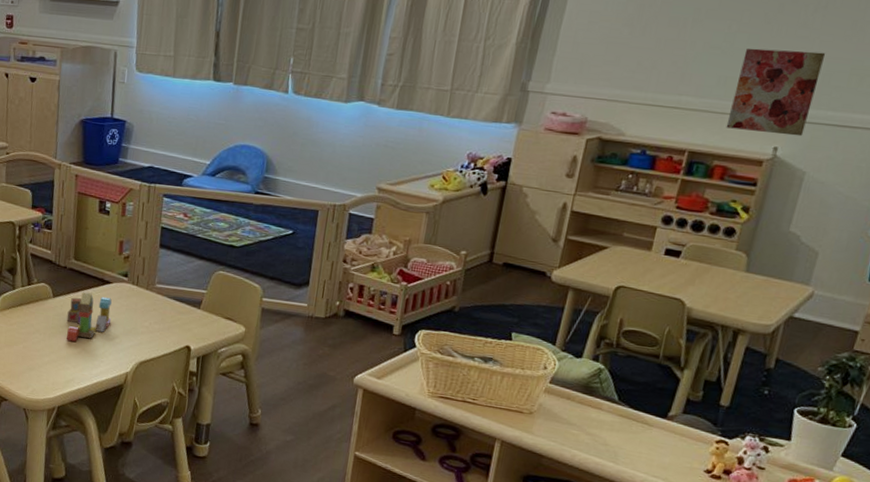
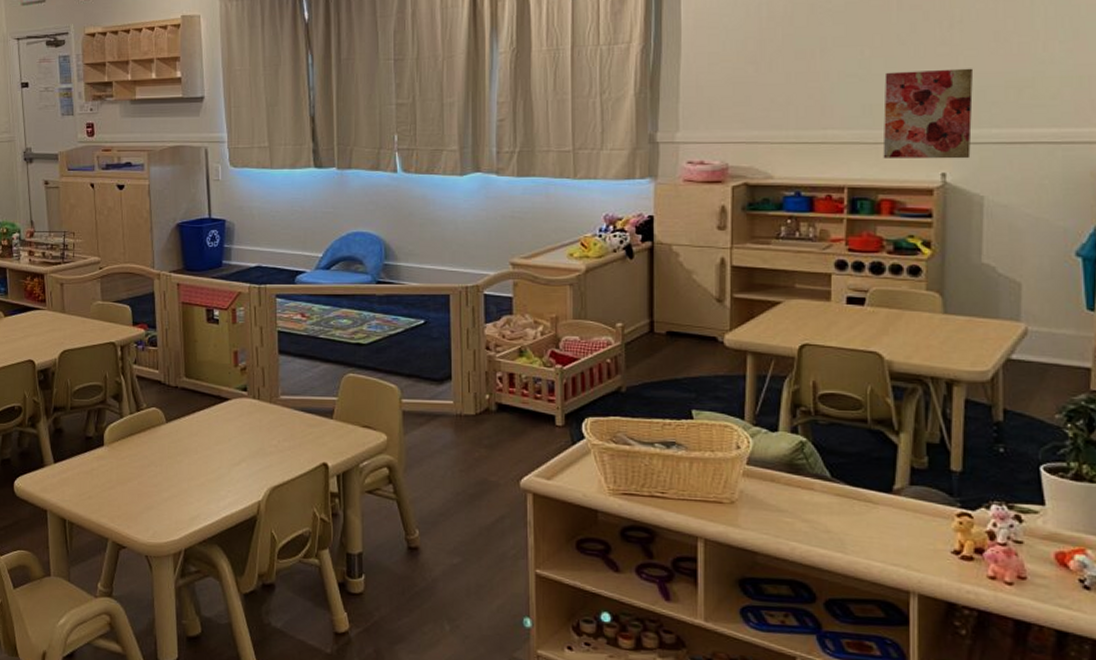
toy blocks: present [66,292,112,342] -> none [184,413,233,471]

